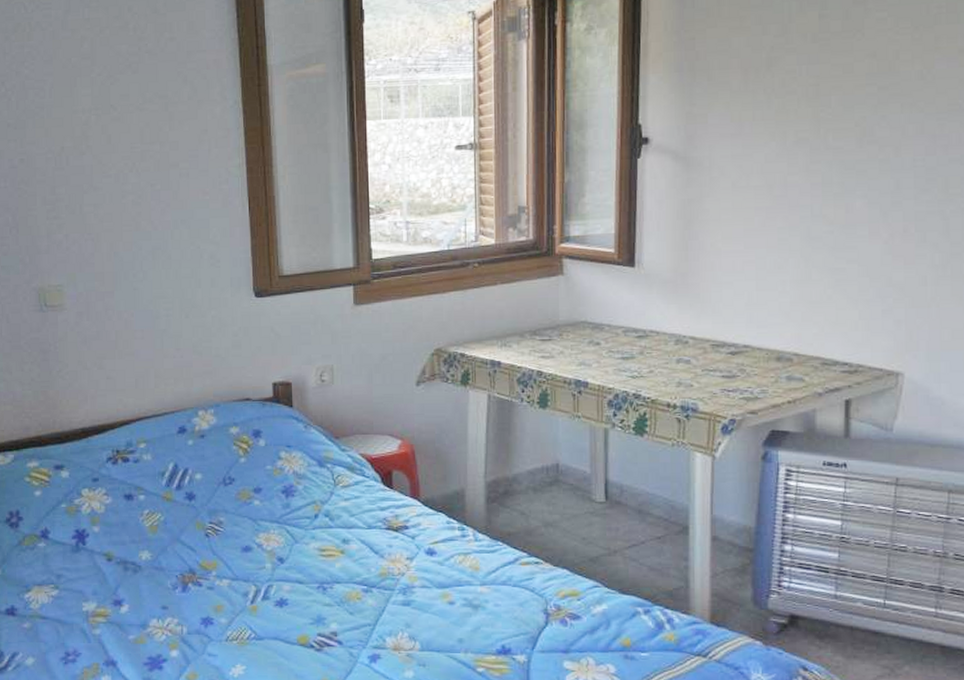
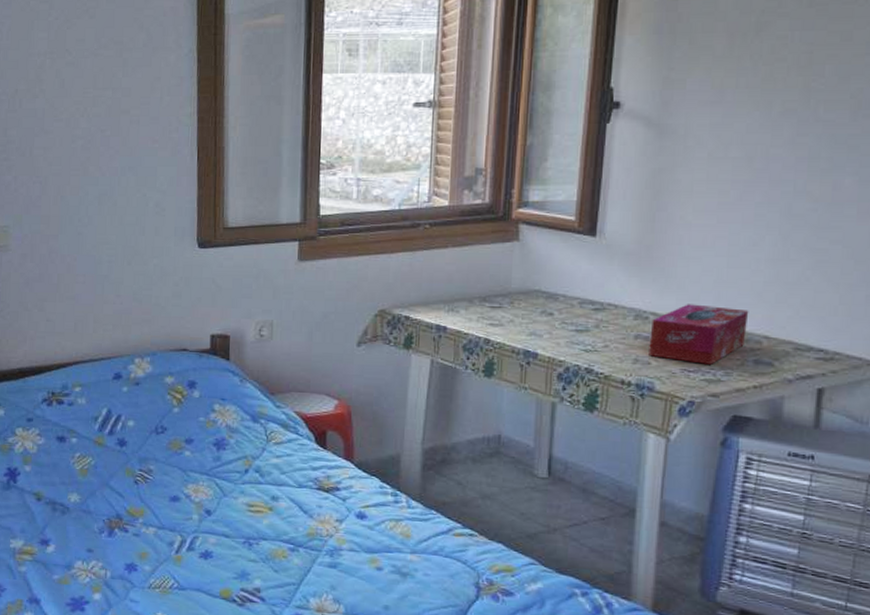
tissue box: none [690,326,779,383] -> present [649,304,749,365]

